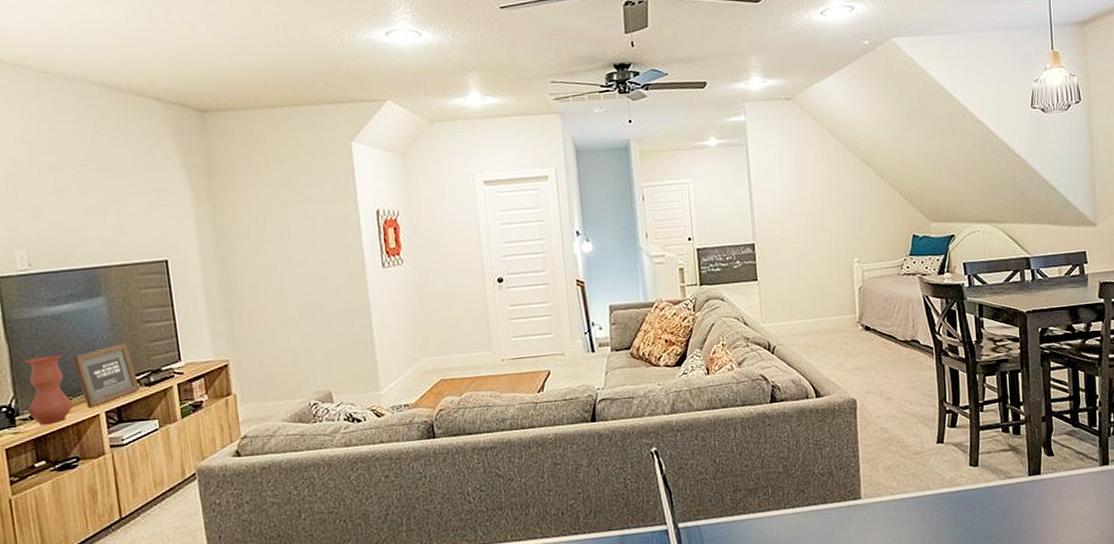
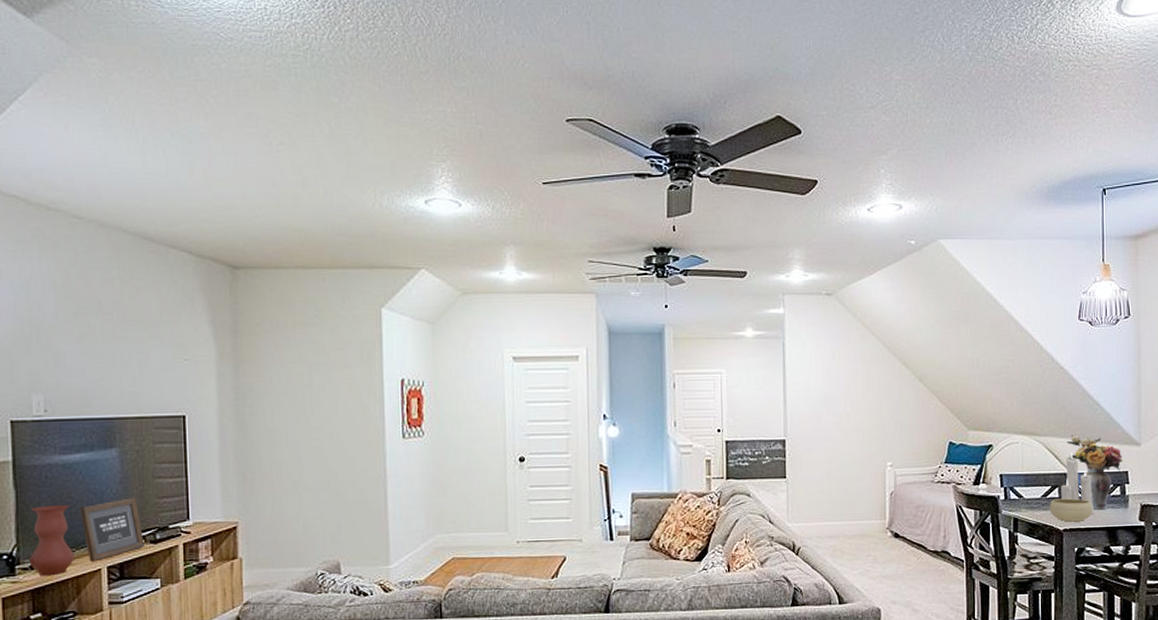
bowl: none [1012,281,1054,304] -> present [1050,498,1092,522]
candle: none [1023,236,1056,294] -> present [1061,451,1095,514]
flower arrangement: none [1025,220,1081,291] -> present [1066,435,1123,510]

